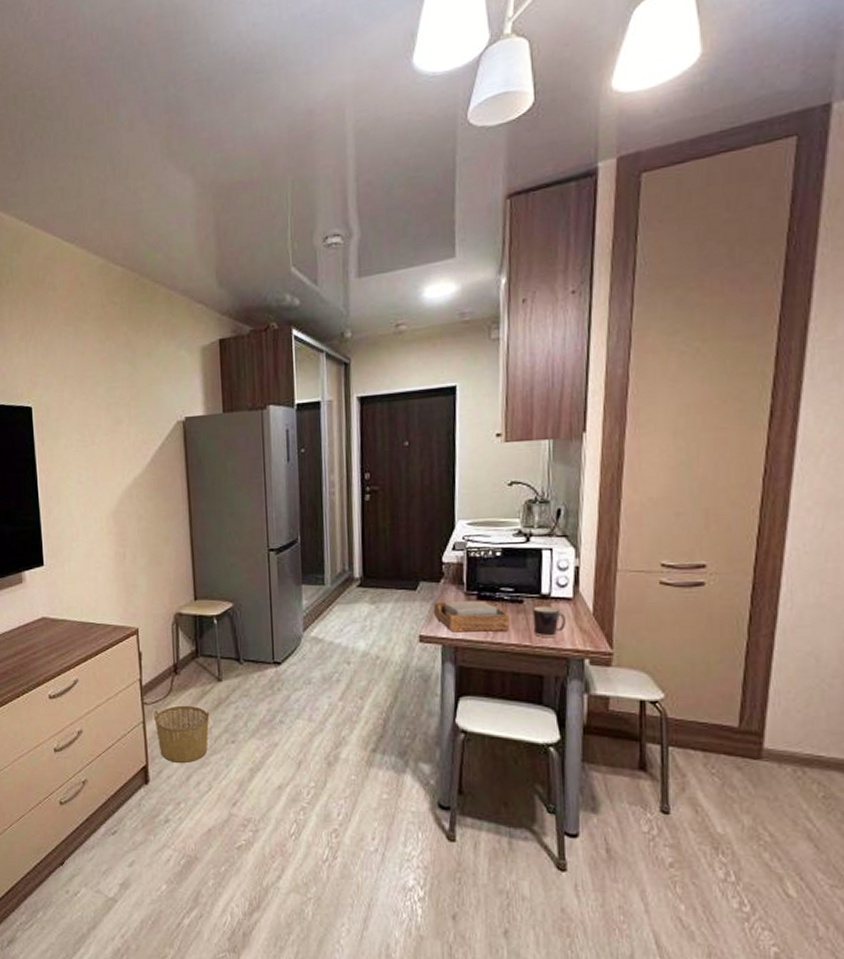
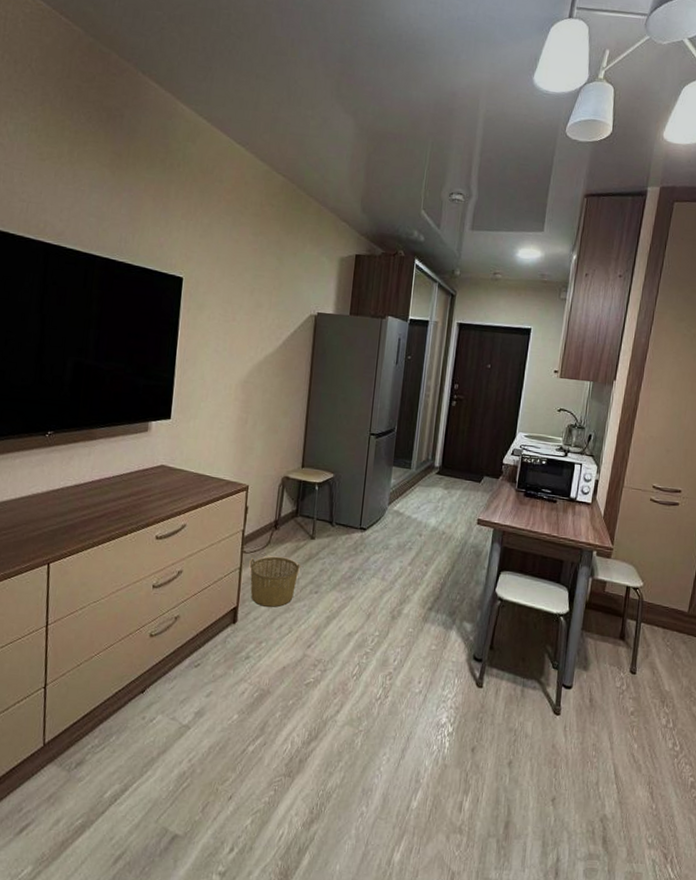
napkin holder: present [433,600,509,632] -> none [490,493,545,523]
mug: present [532,605,566,638] -> none [560,506,584,532]

